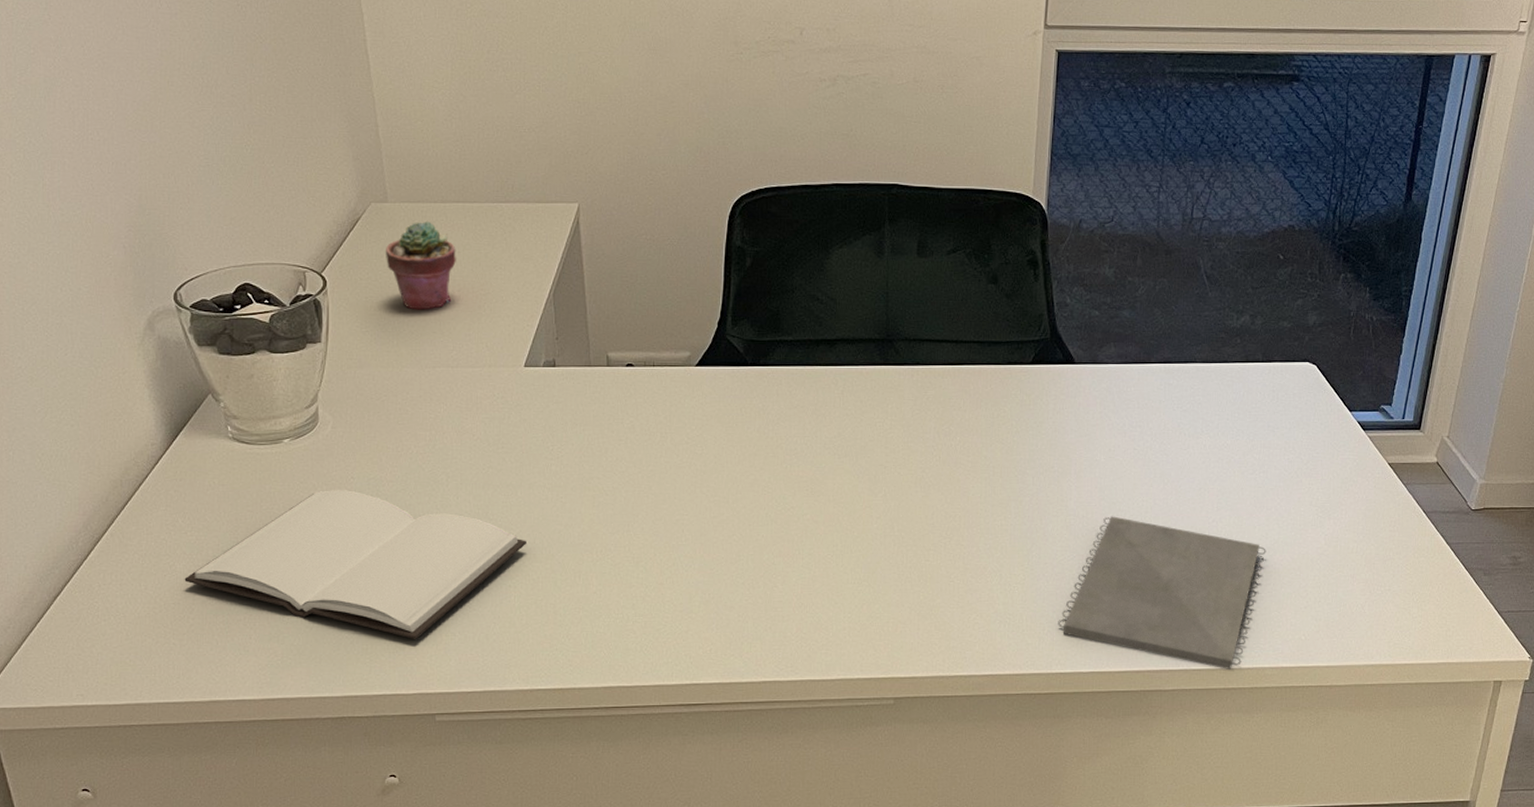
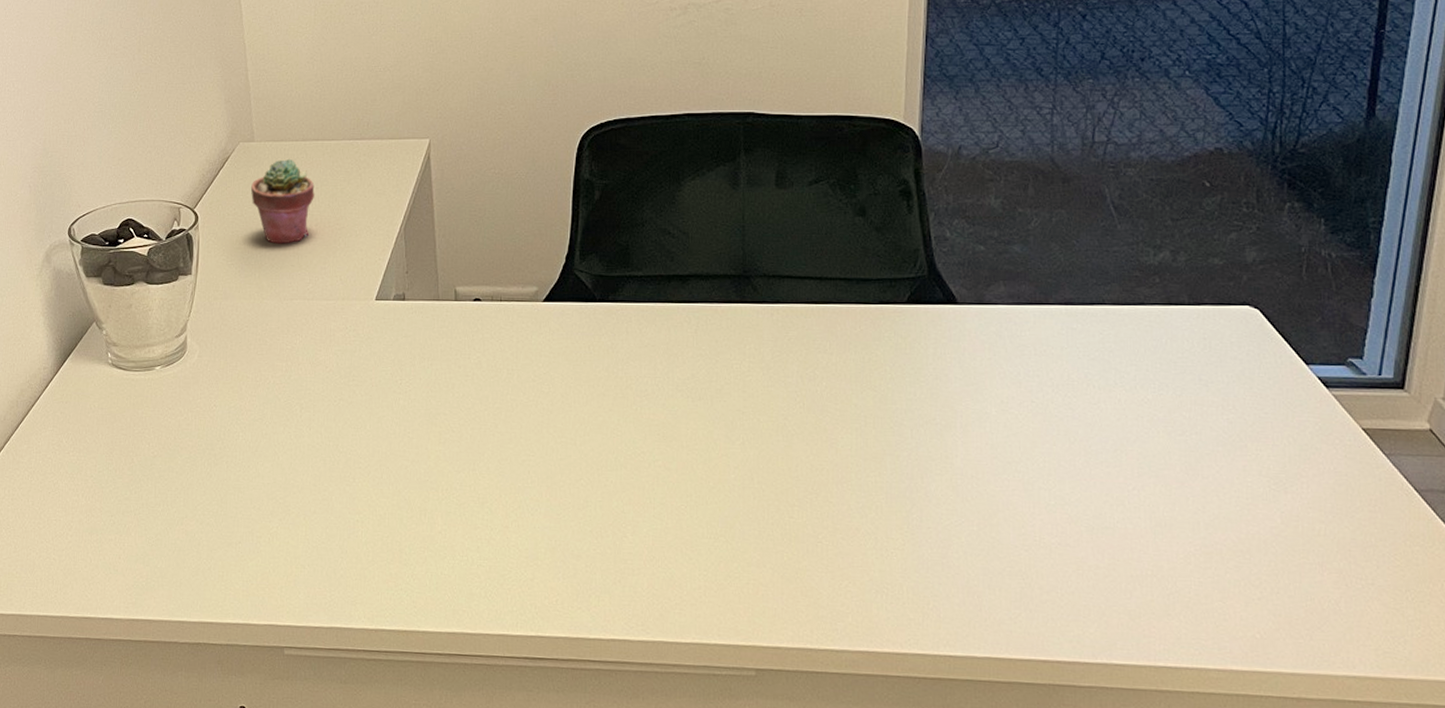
book: present [184,490,526,639] -> none [65,417,374,569]
notepad: present [1058,516,1266,669] -> none [945,477,1204,668]

